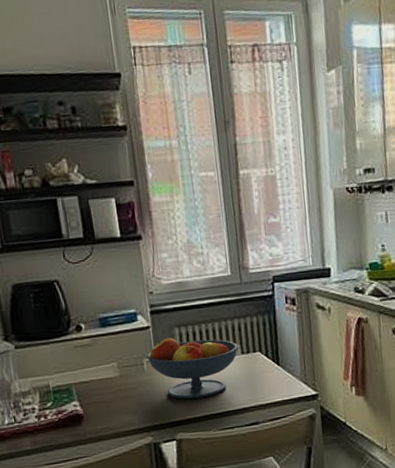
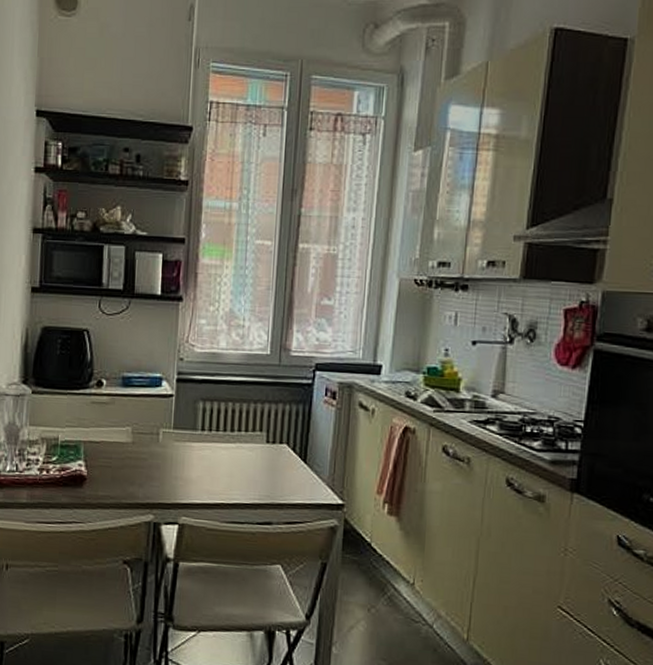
fruit bowl: present [147,337,239,399] -> none [164,410,265,483]

